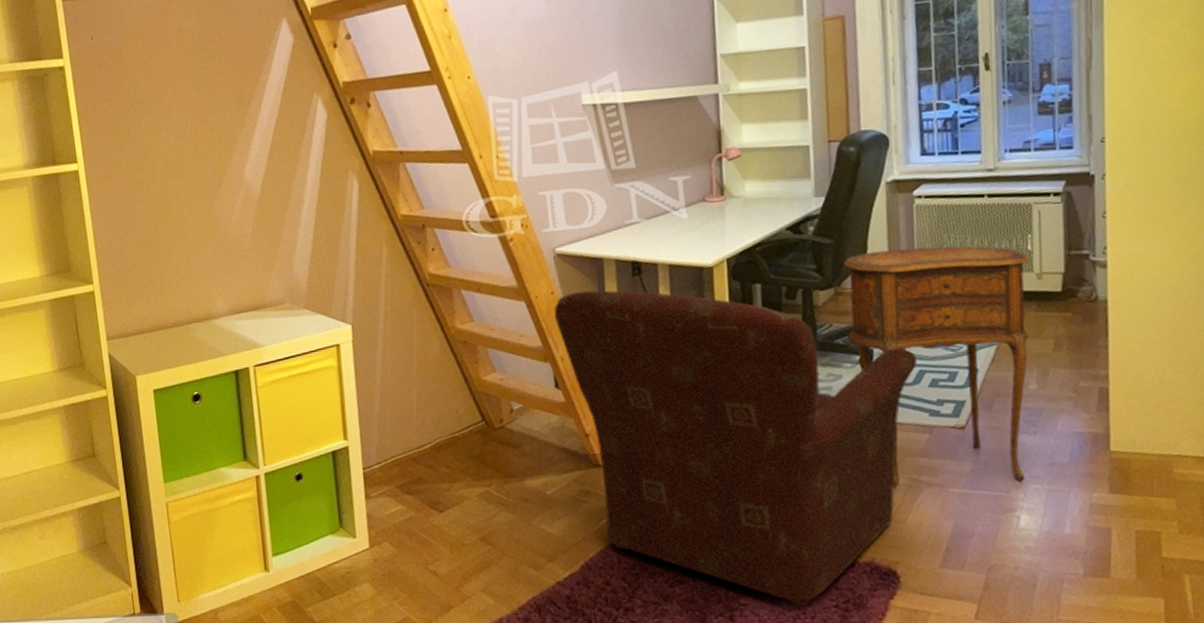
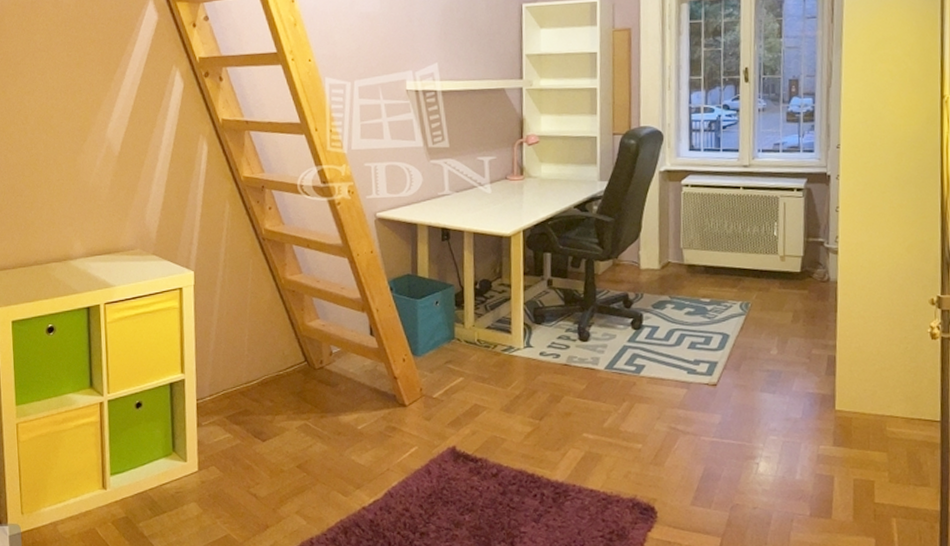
armchair: present [554,290,917,607] -> none [372,252,679,536]
side table: present [843,246,1029,487] -> none [620,229,775,434]

